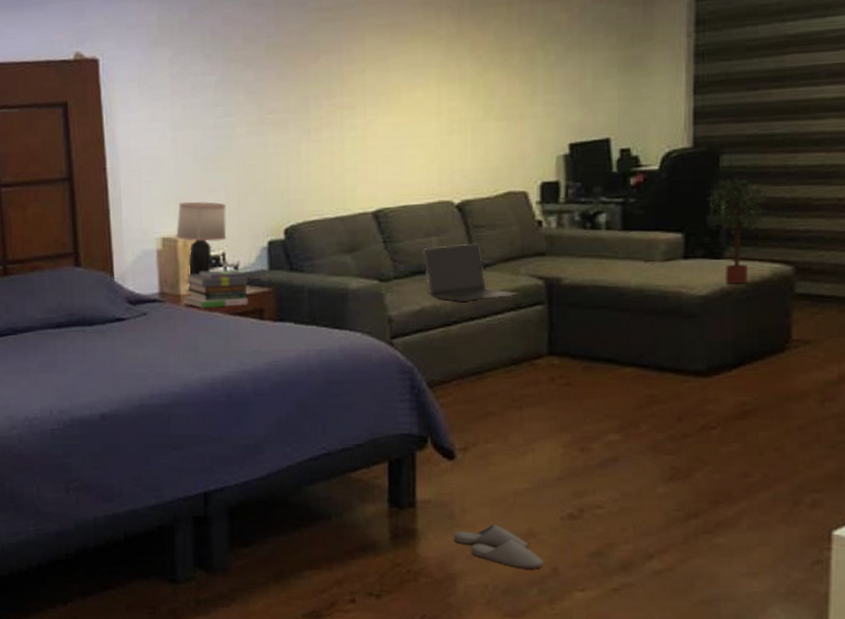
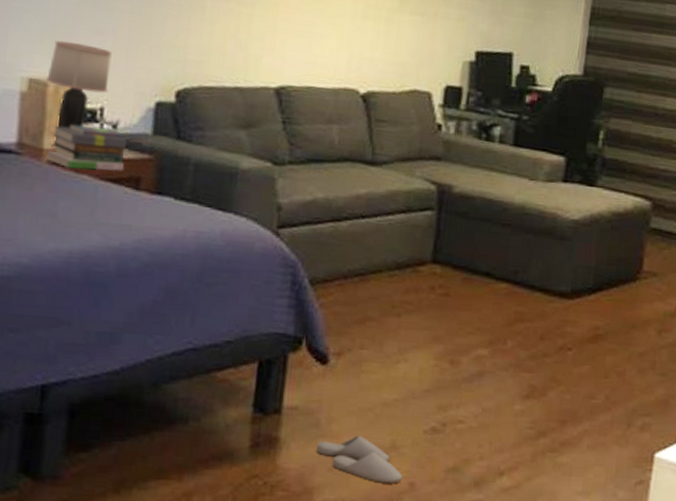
laptop: present [423,243,519,303] -> none [321,134,411,199]
potted tree: present [706,178,769,284] -> none [588,111,640,213]

